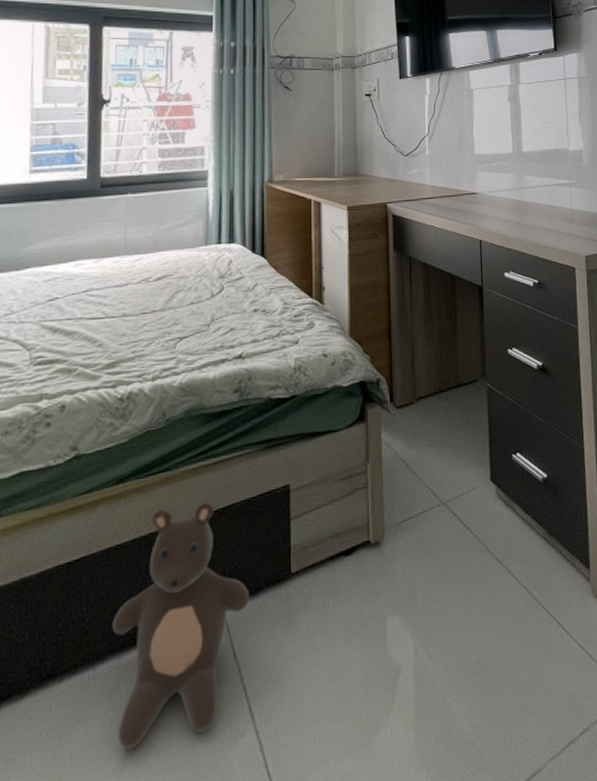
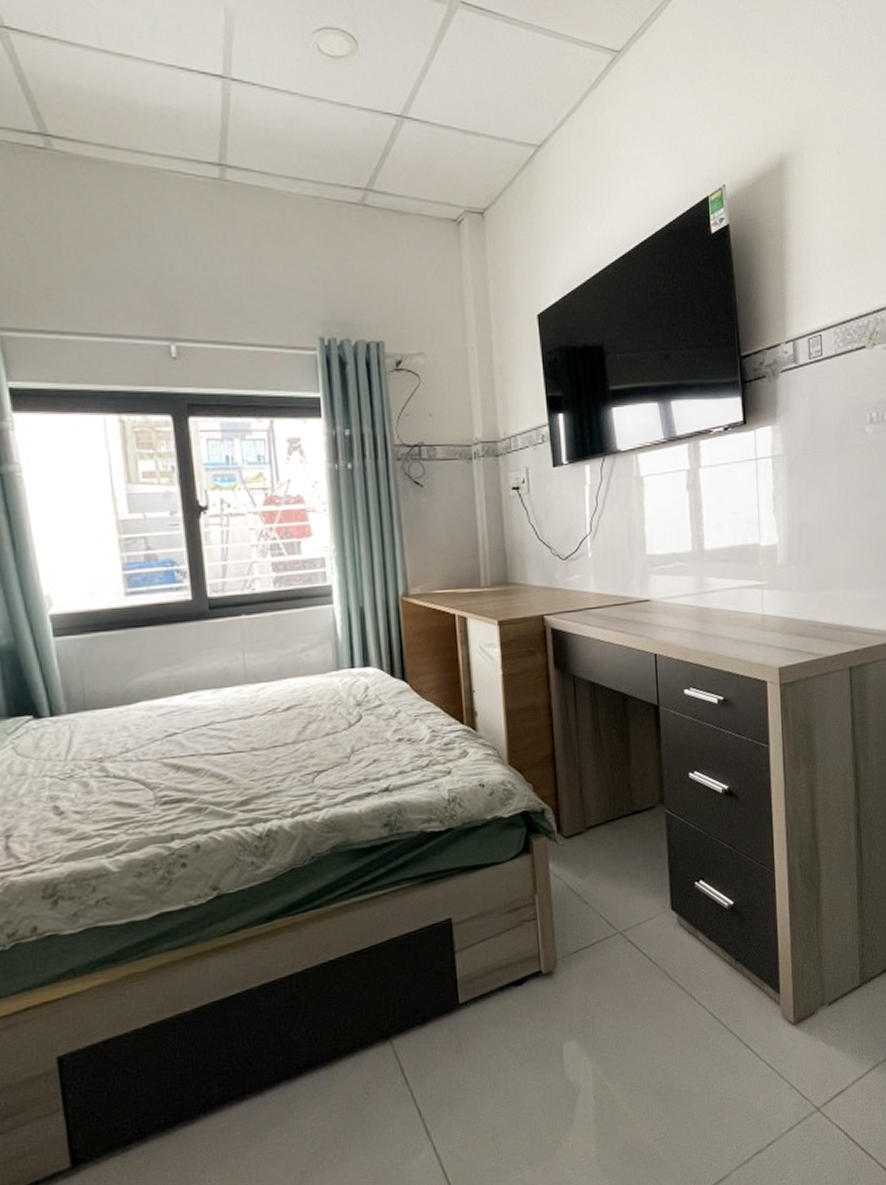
teddy bear: present [112,502,250,750] -> none [276,937,417,1166]

